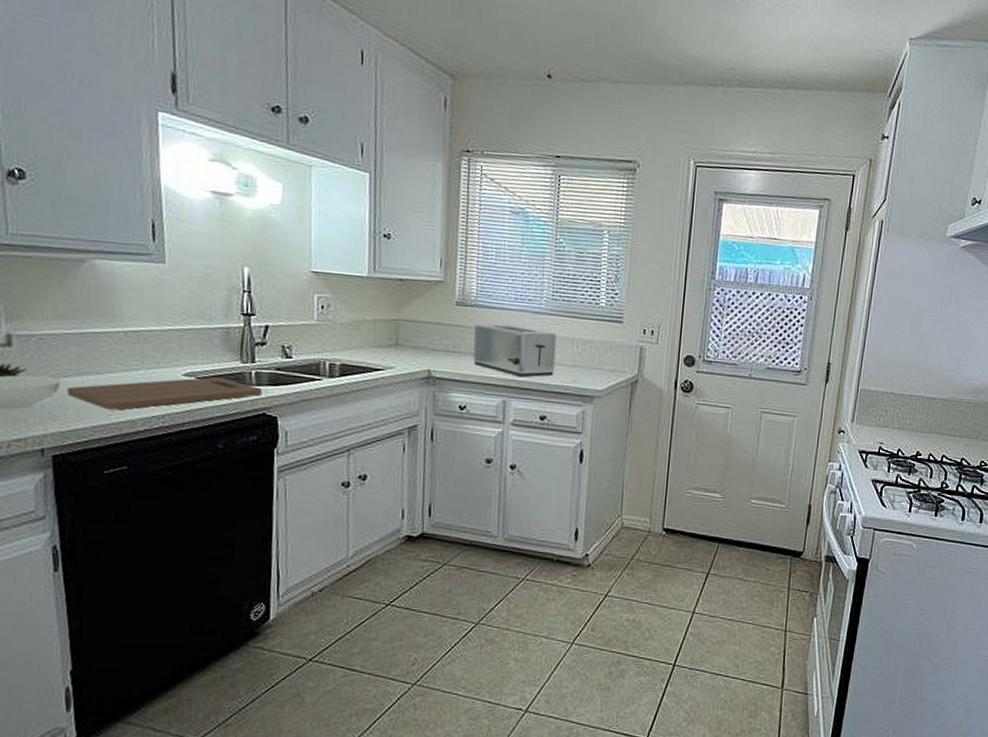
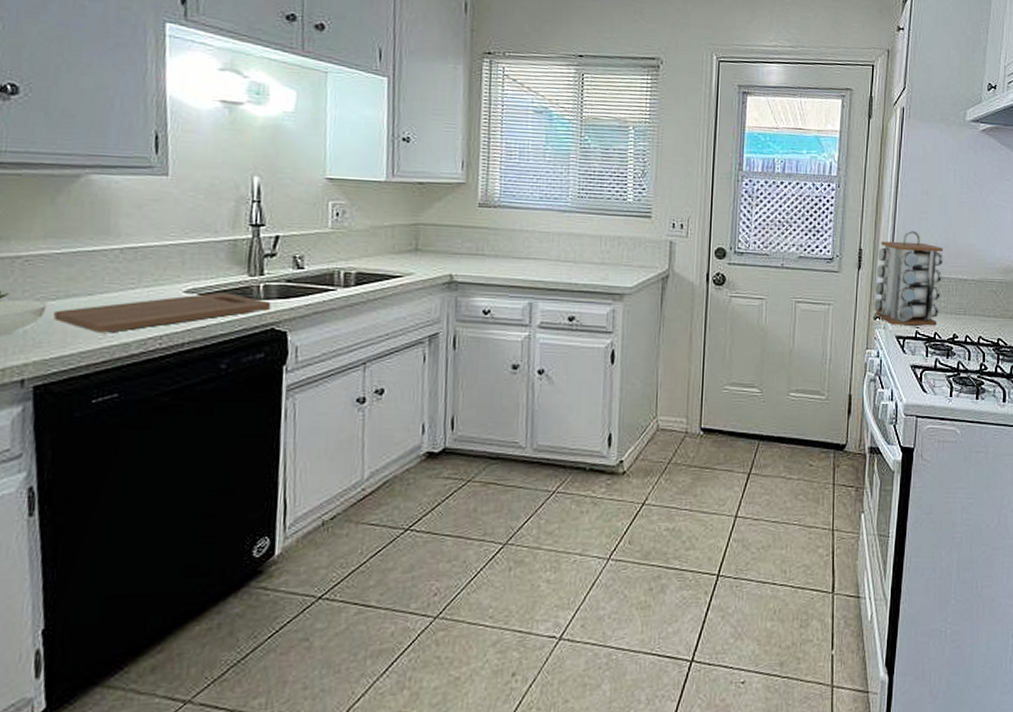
toaster: present [473,323,557,378] -> none [497,223,584,278]
spice rack: none [839,346,913,443] -> present [874,230,944,327]

